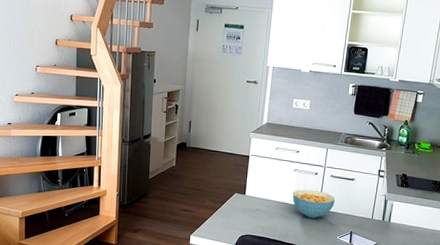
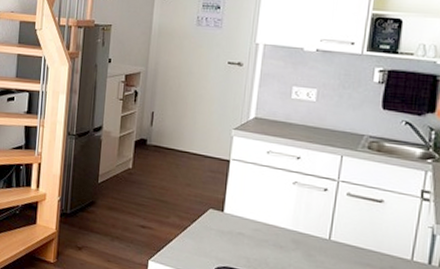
cereal bowl: present [292,189,335,218] -> none [290,210,354,252]

